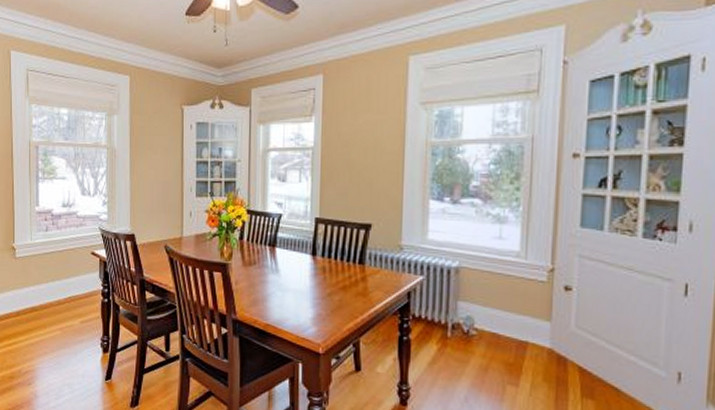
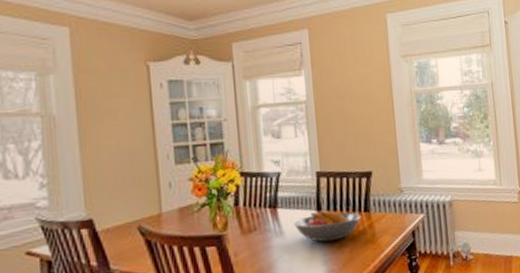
fruit bowl: none [289,256,355,287] -> present [293,211,361,242]

